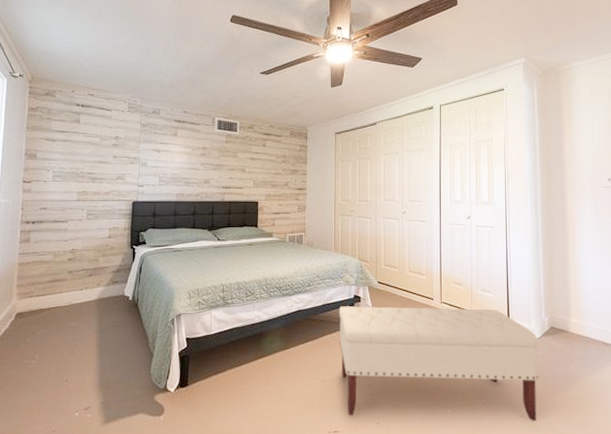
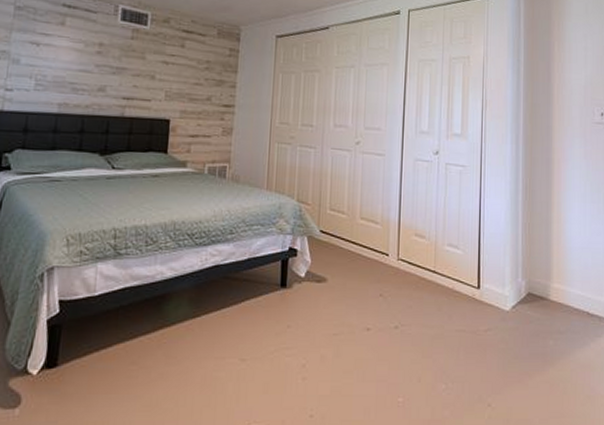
bench: present [339,306,539,421] -> none [266,261,513,411]

